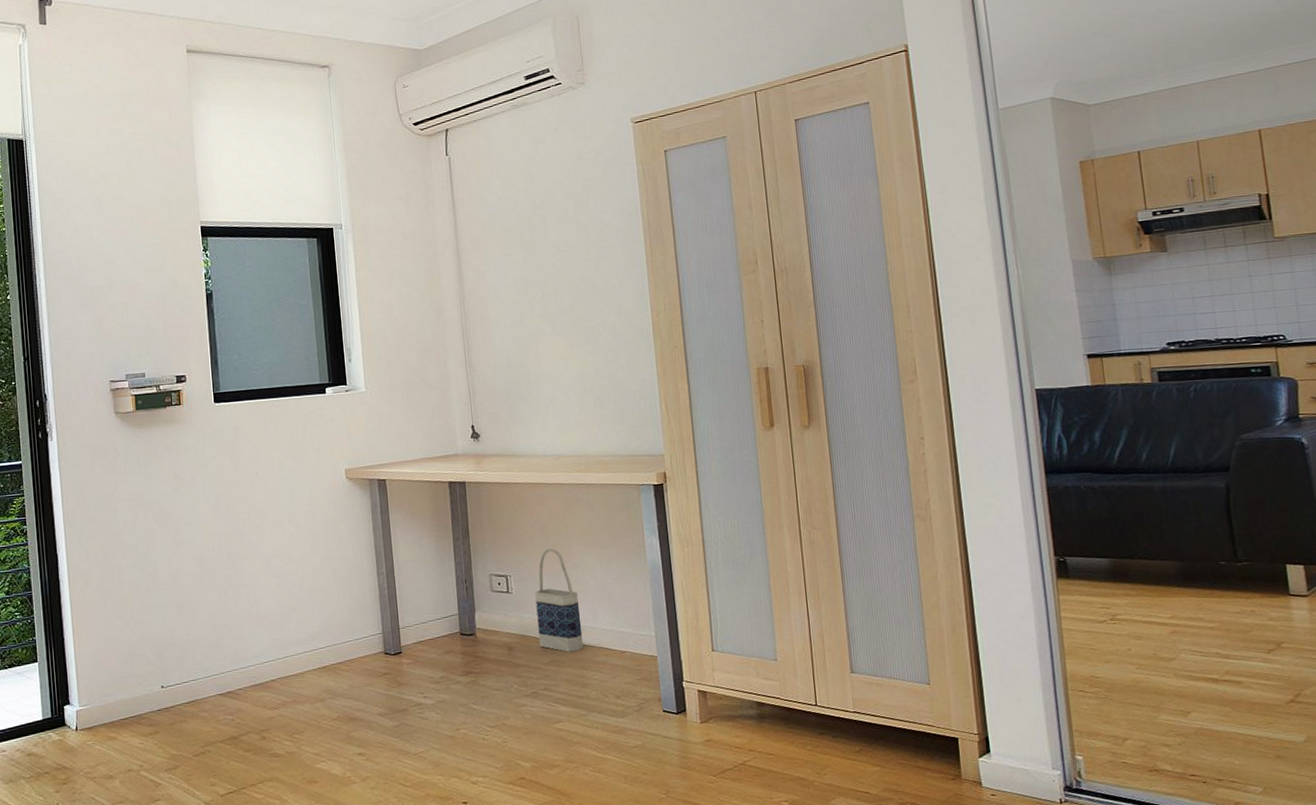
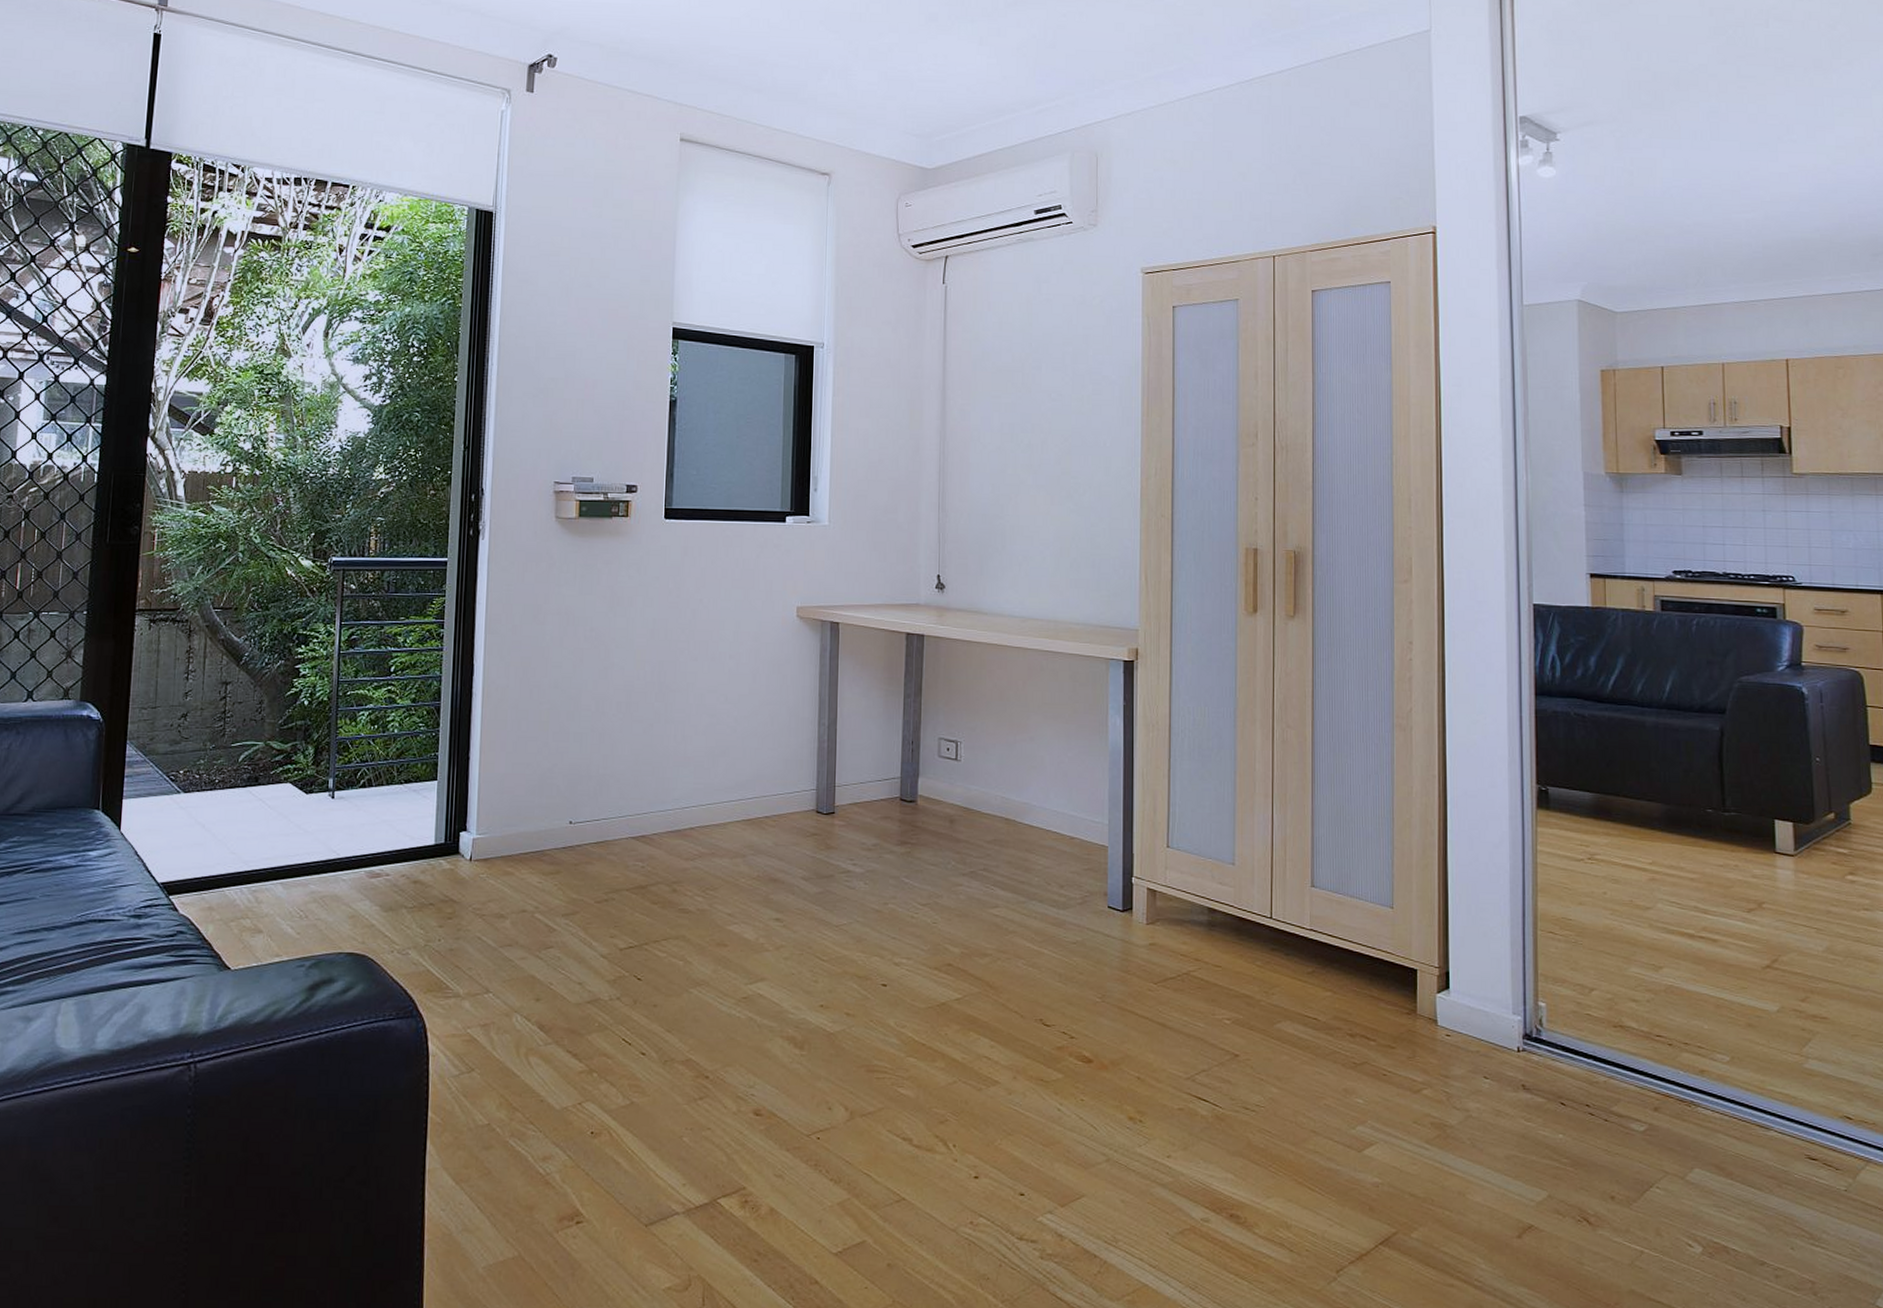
bag: present [535,548,584,652] -> none [984,717,1031,832]

